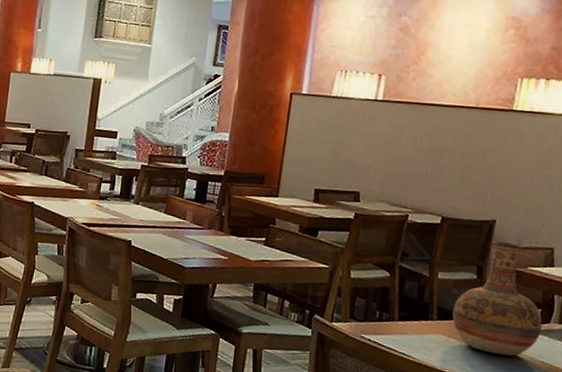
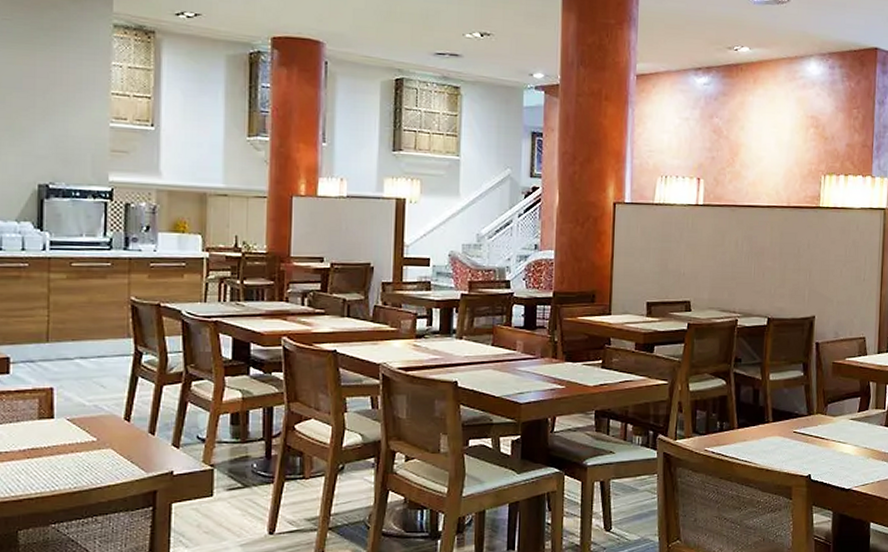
vase: present [452,241,543,356] -> none [785,337,862,446]

